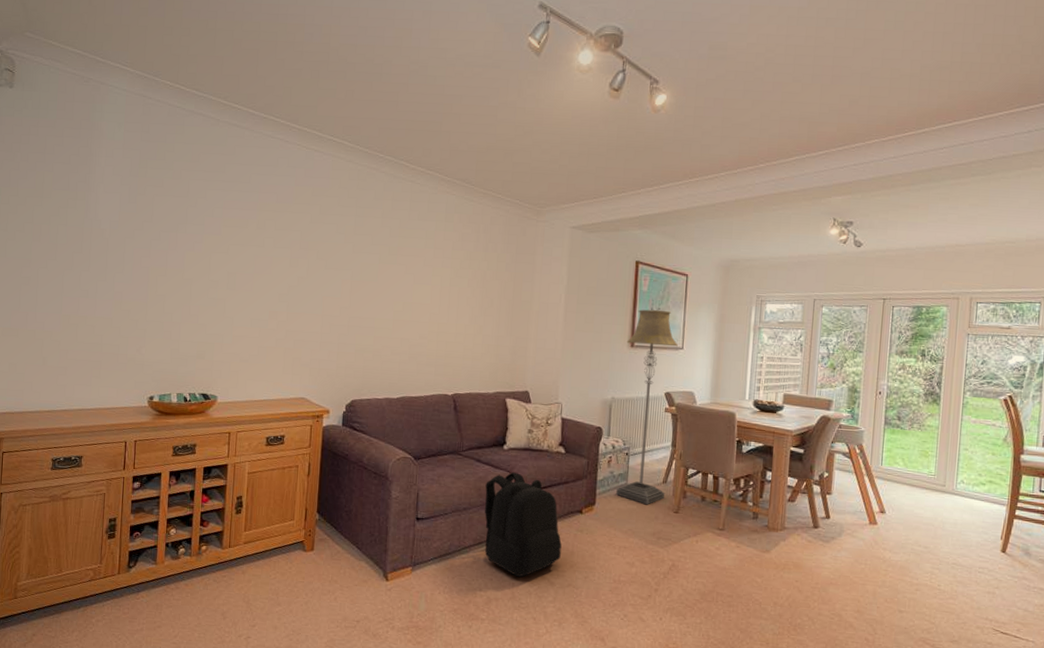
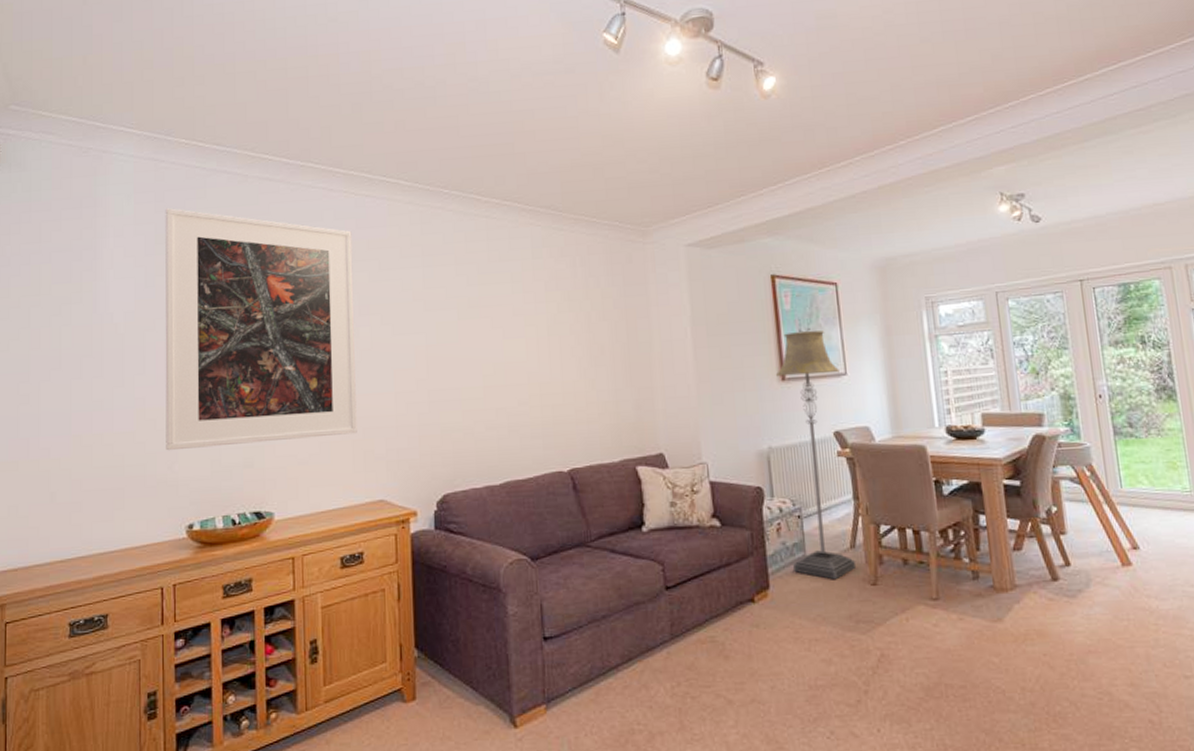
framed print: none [136,138,301,343] -> present [165,207,357,451]
backpack: present [484,472,562,578] -> none [626,560,736,699]

